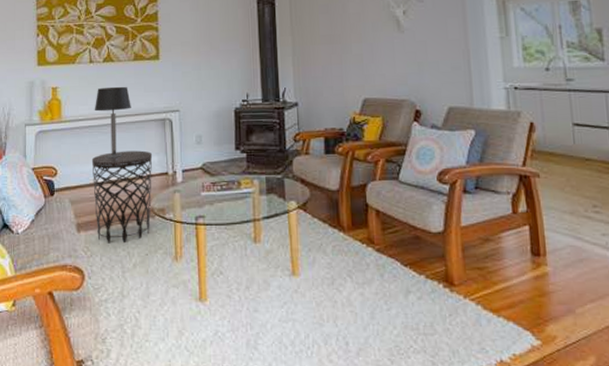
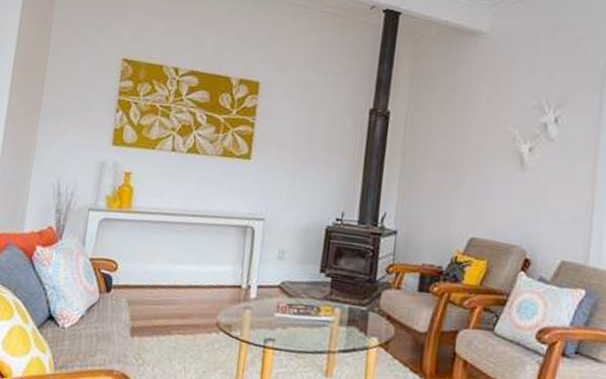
side table: present [91,150,153,244] -> none [152,254,228,355]
table lamp: present [94,86,131,159] -> none [169,181,212,262]

